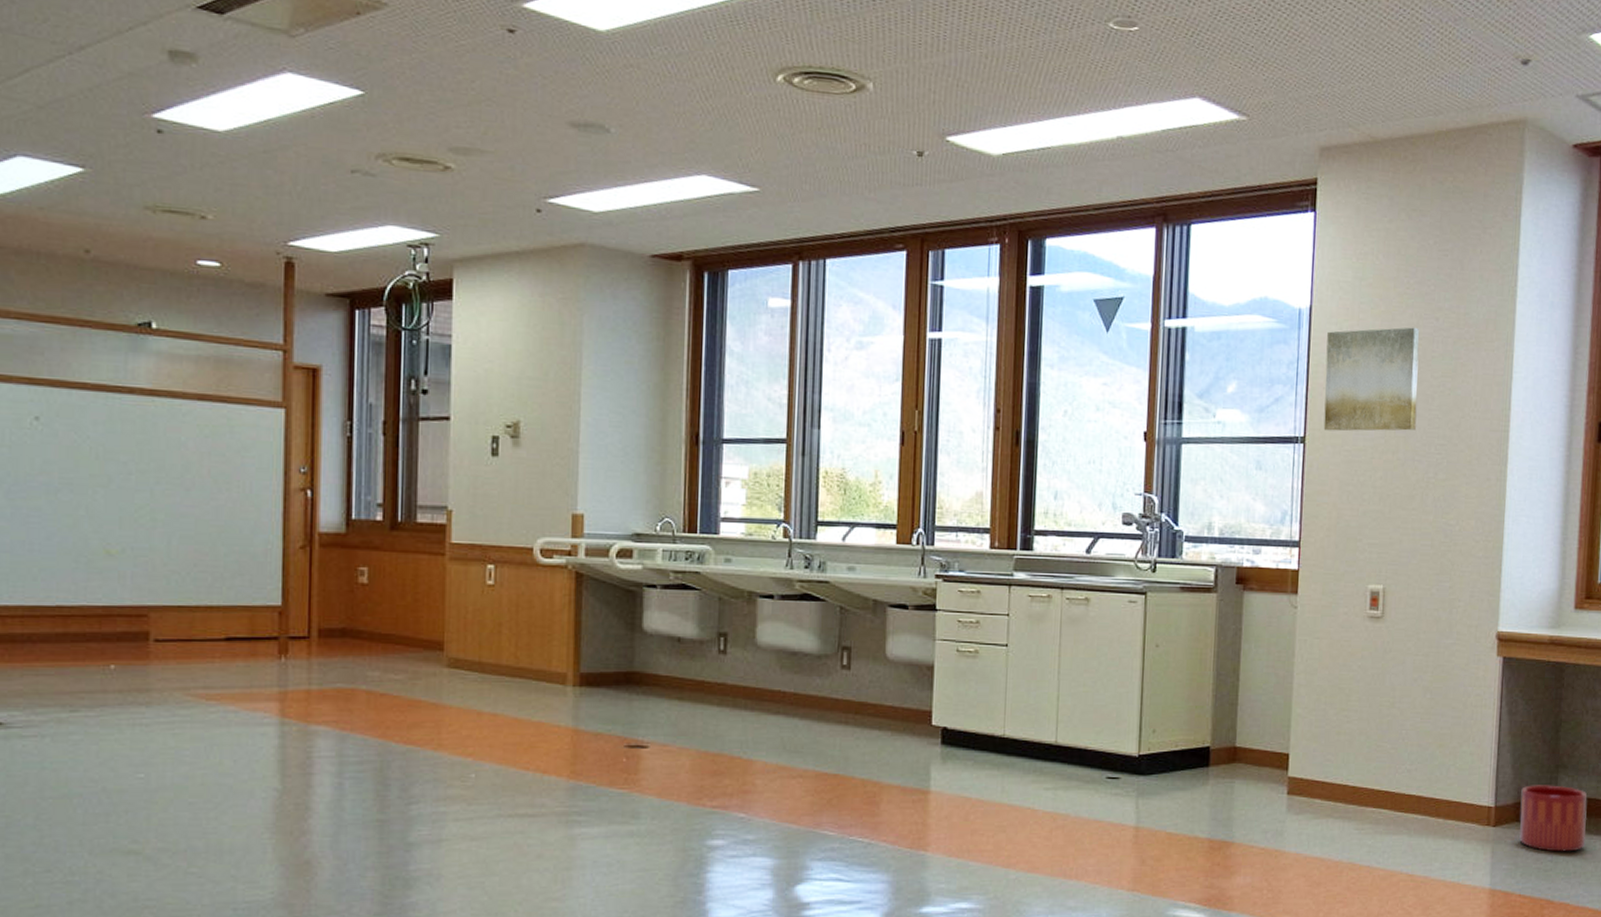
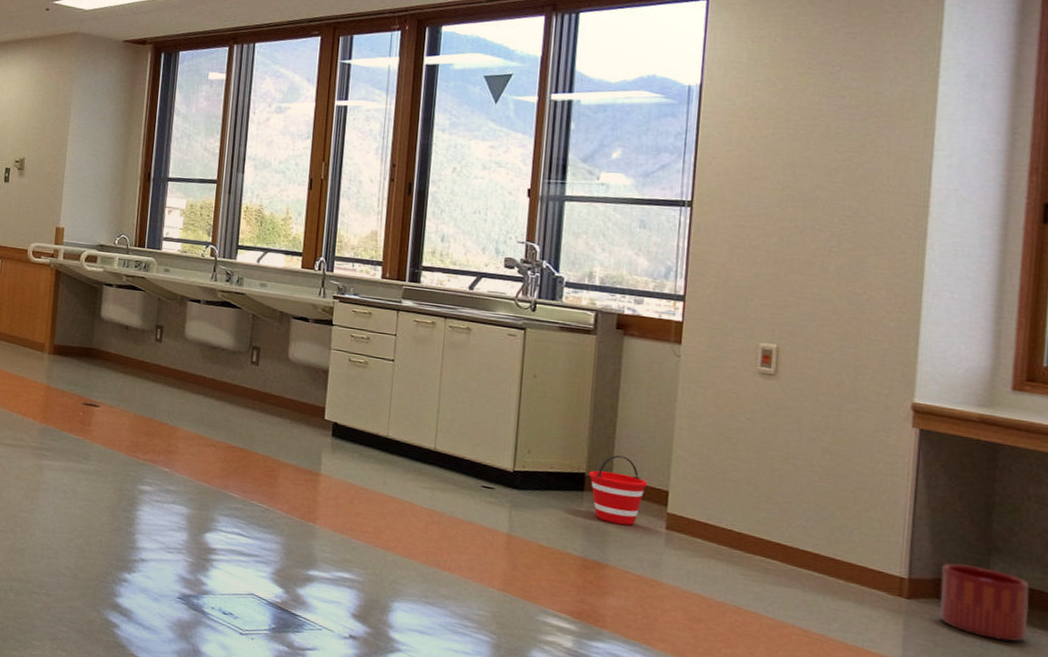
bucket: none [1213,722,1270,797] -> present [588,455,648,526]
wall art: present [1323,327,1420,432] -> none [712,104,823,201]

